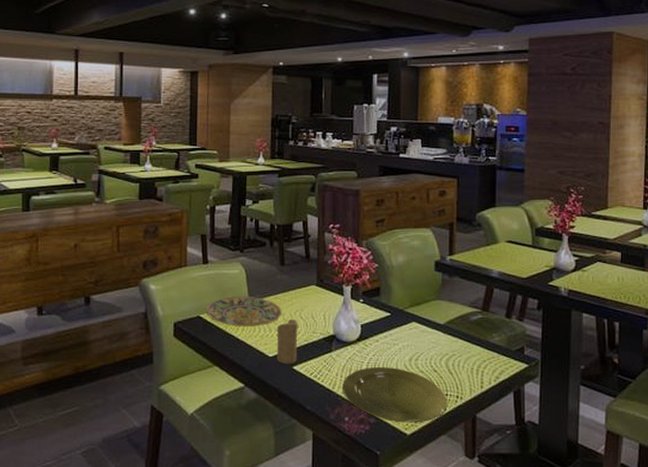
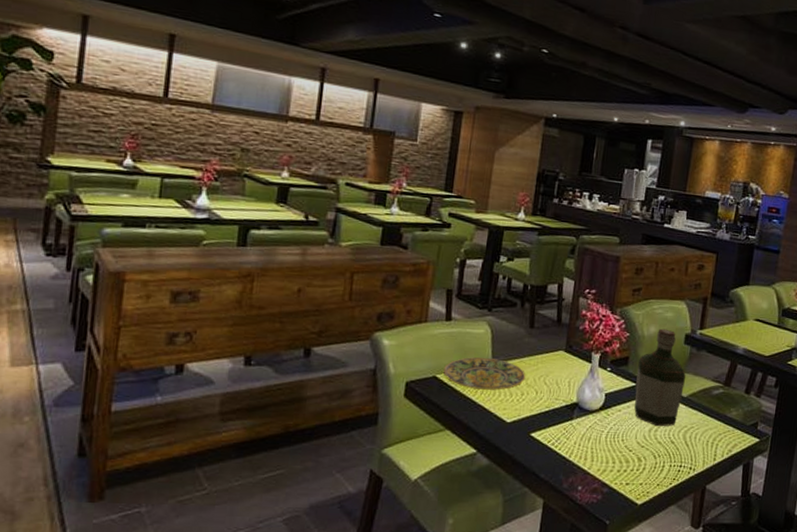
candle: present [276,319,298,365] -> none [514,384,541,432]
plate: present [342,367,448,423] -> none [579,437,681,493]
bottle: none [390,257,440,356] -> present [634,328,686,427]

